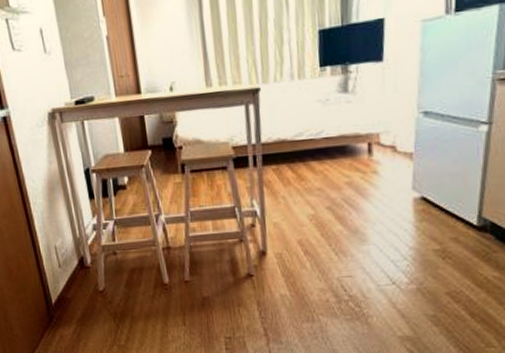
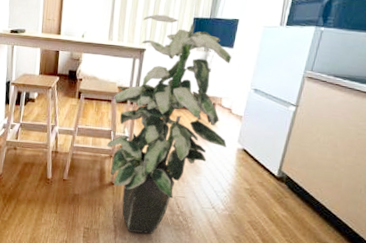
indoor plant: none [229,35,398,333] -> present [107,14,232,234]

